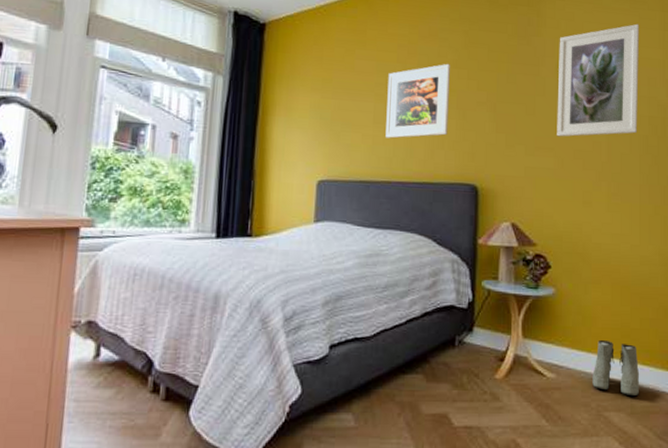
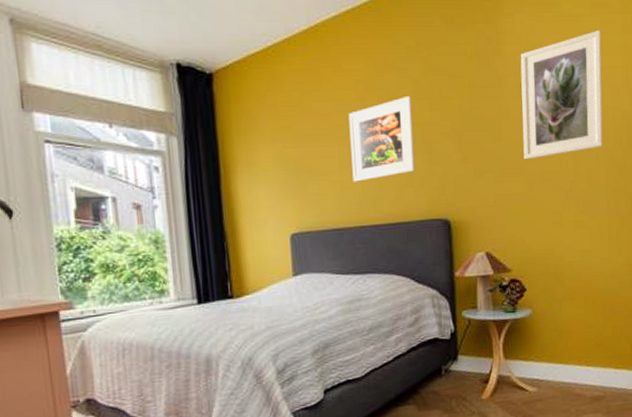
boots: present [592,339,640,397] -> none [570,351,614,398]

